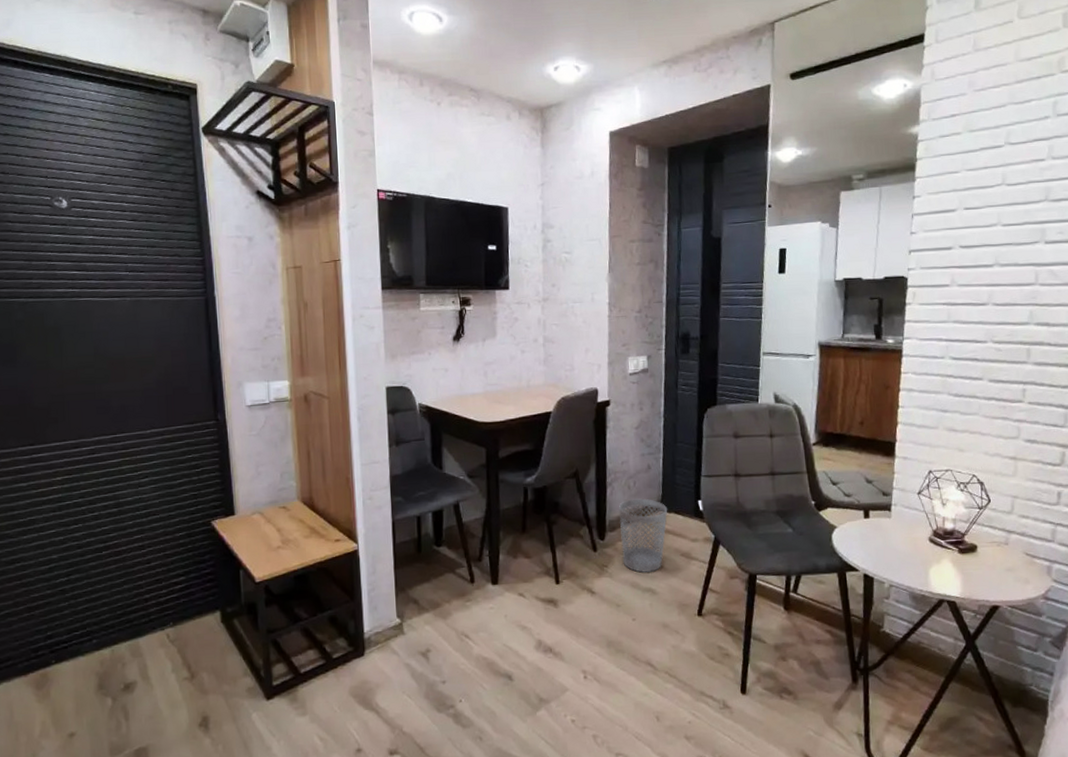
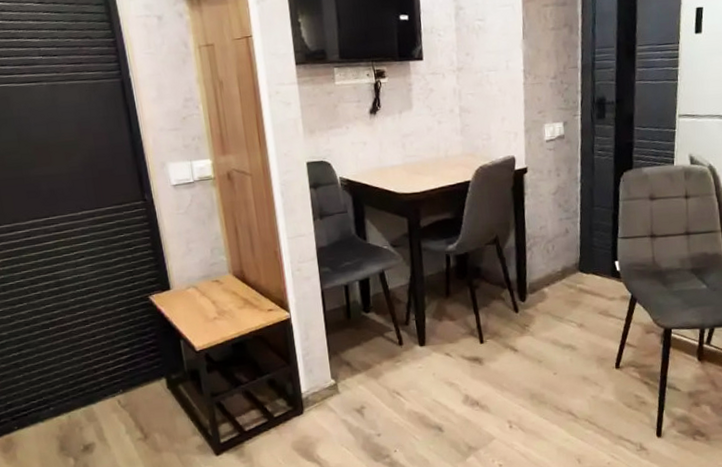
wastebasket: present [619,498,667,573] -> none [539,261,585,331]

